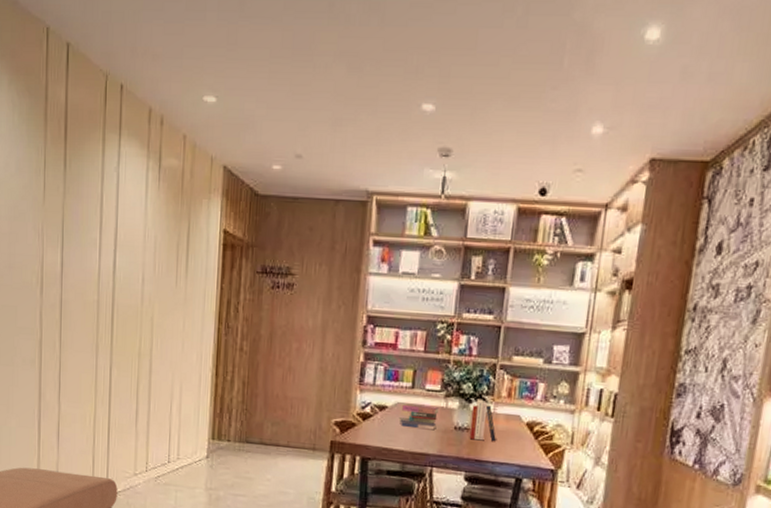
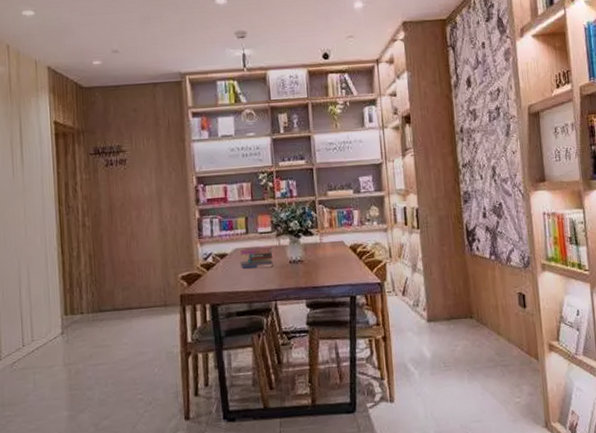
books: present [469,399,496,442] -> none [301,232,327,270]

